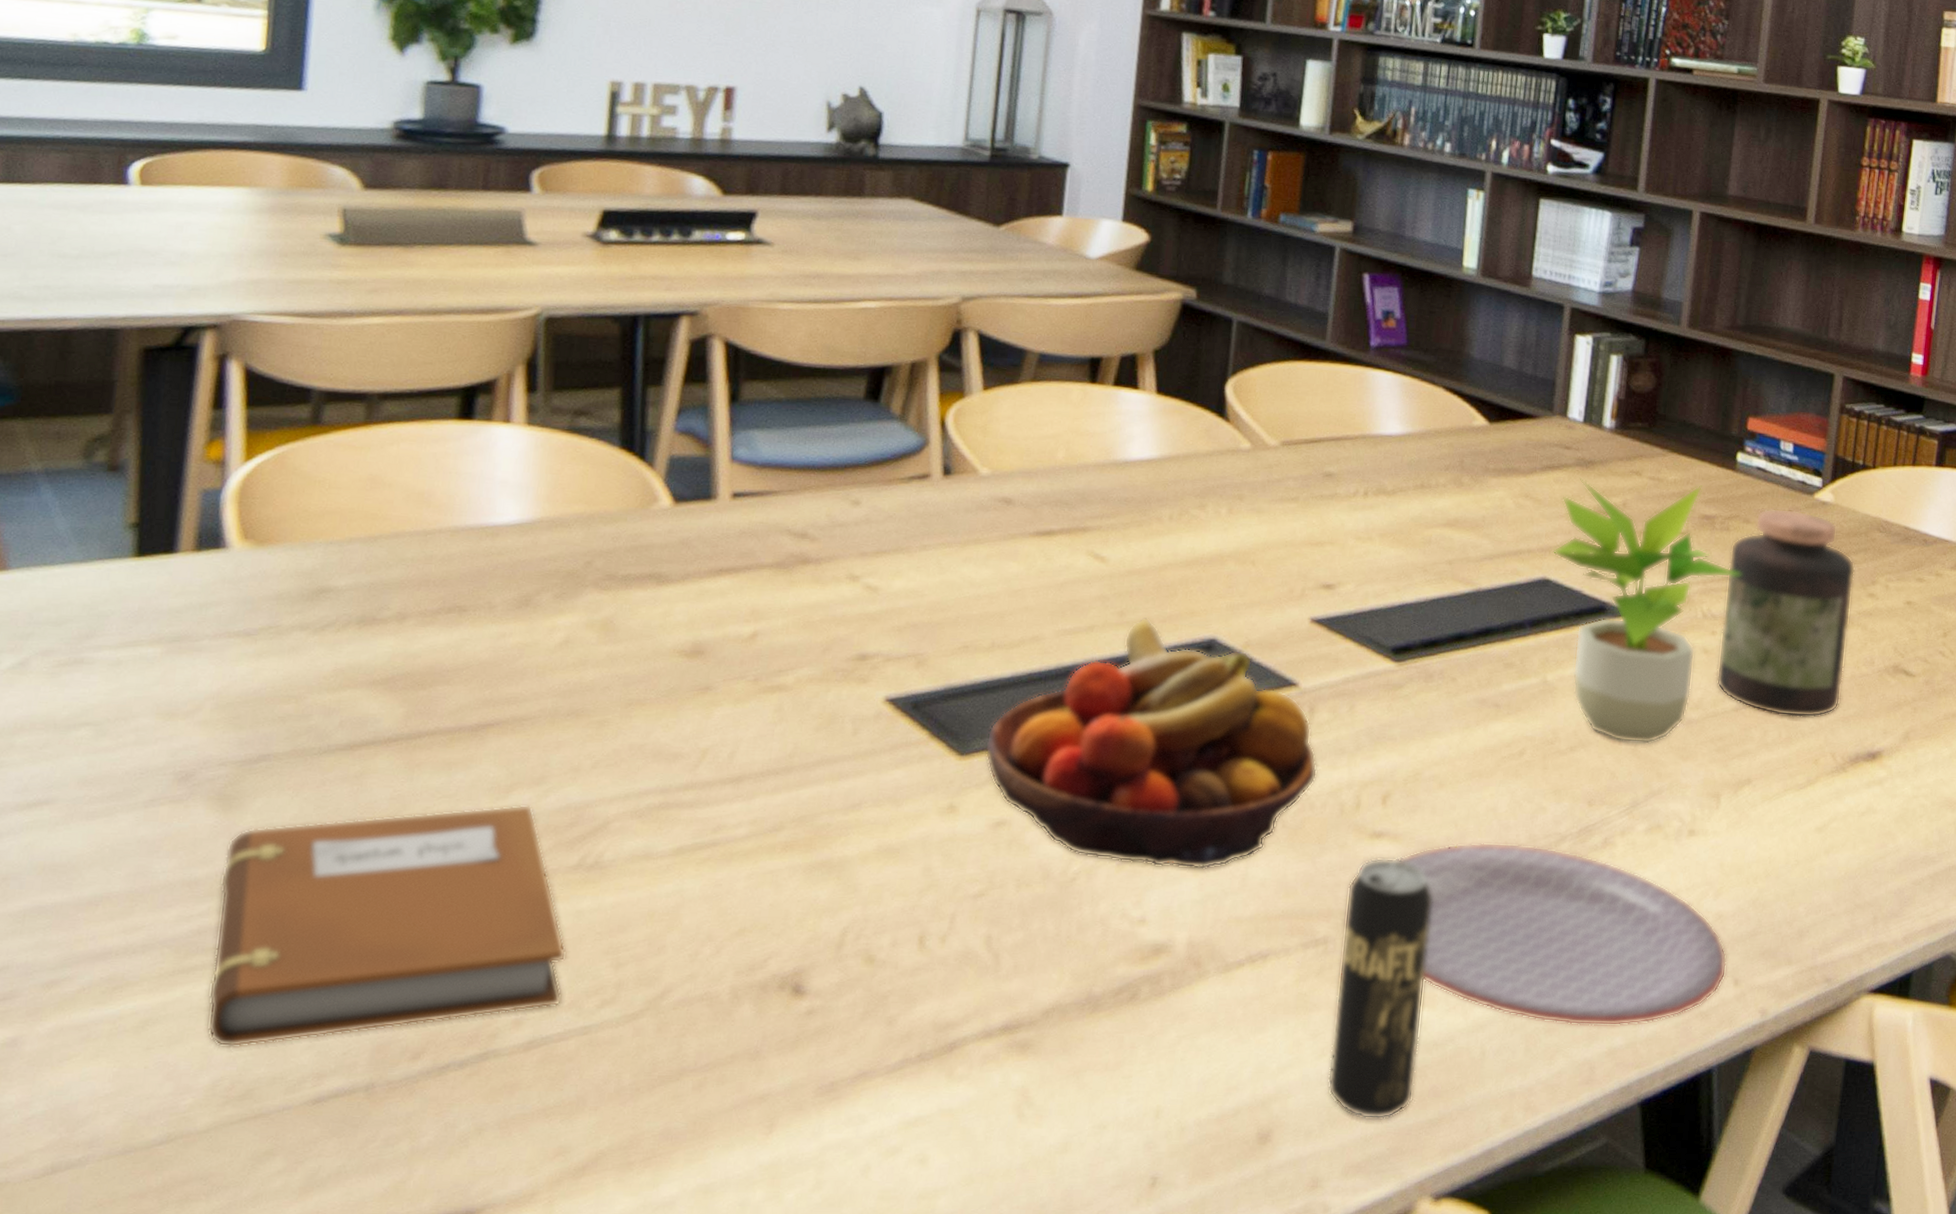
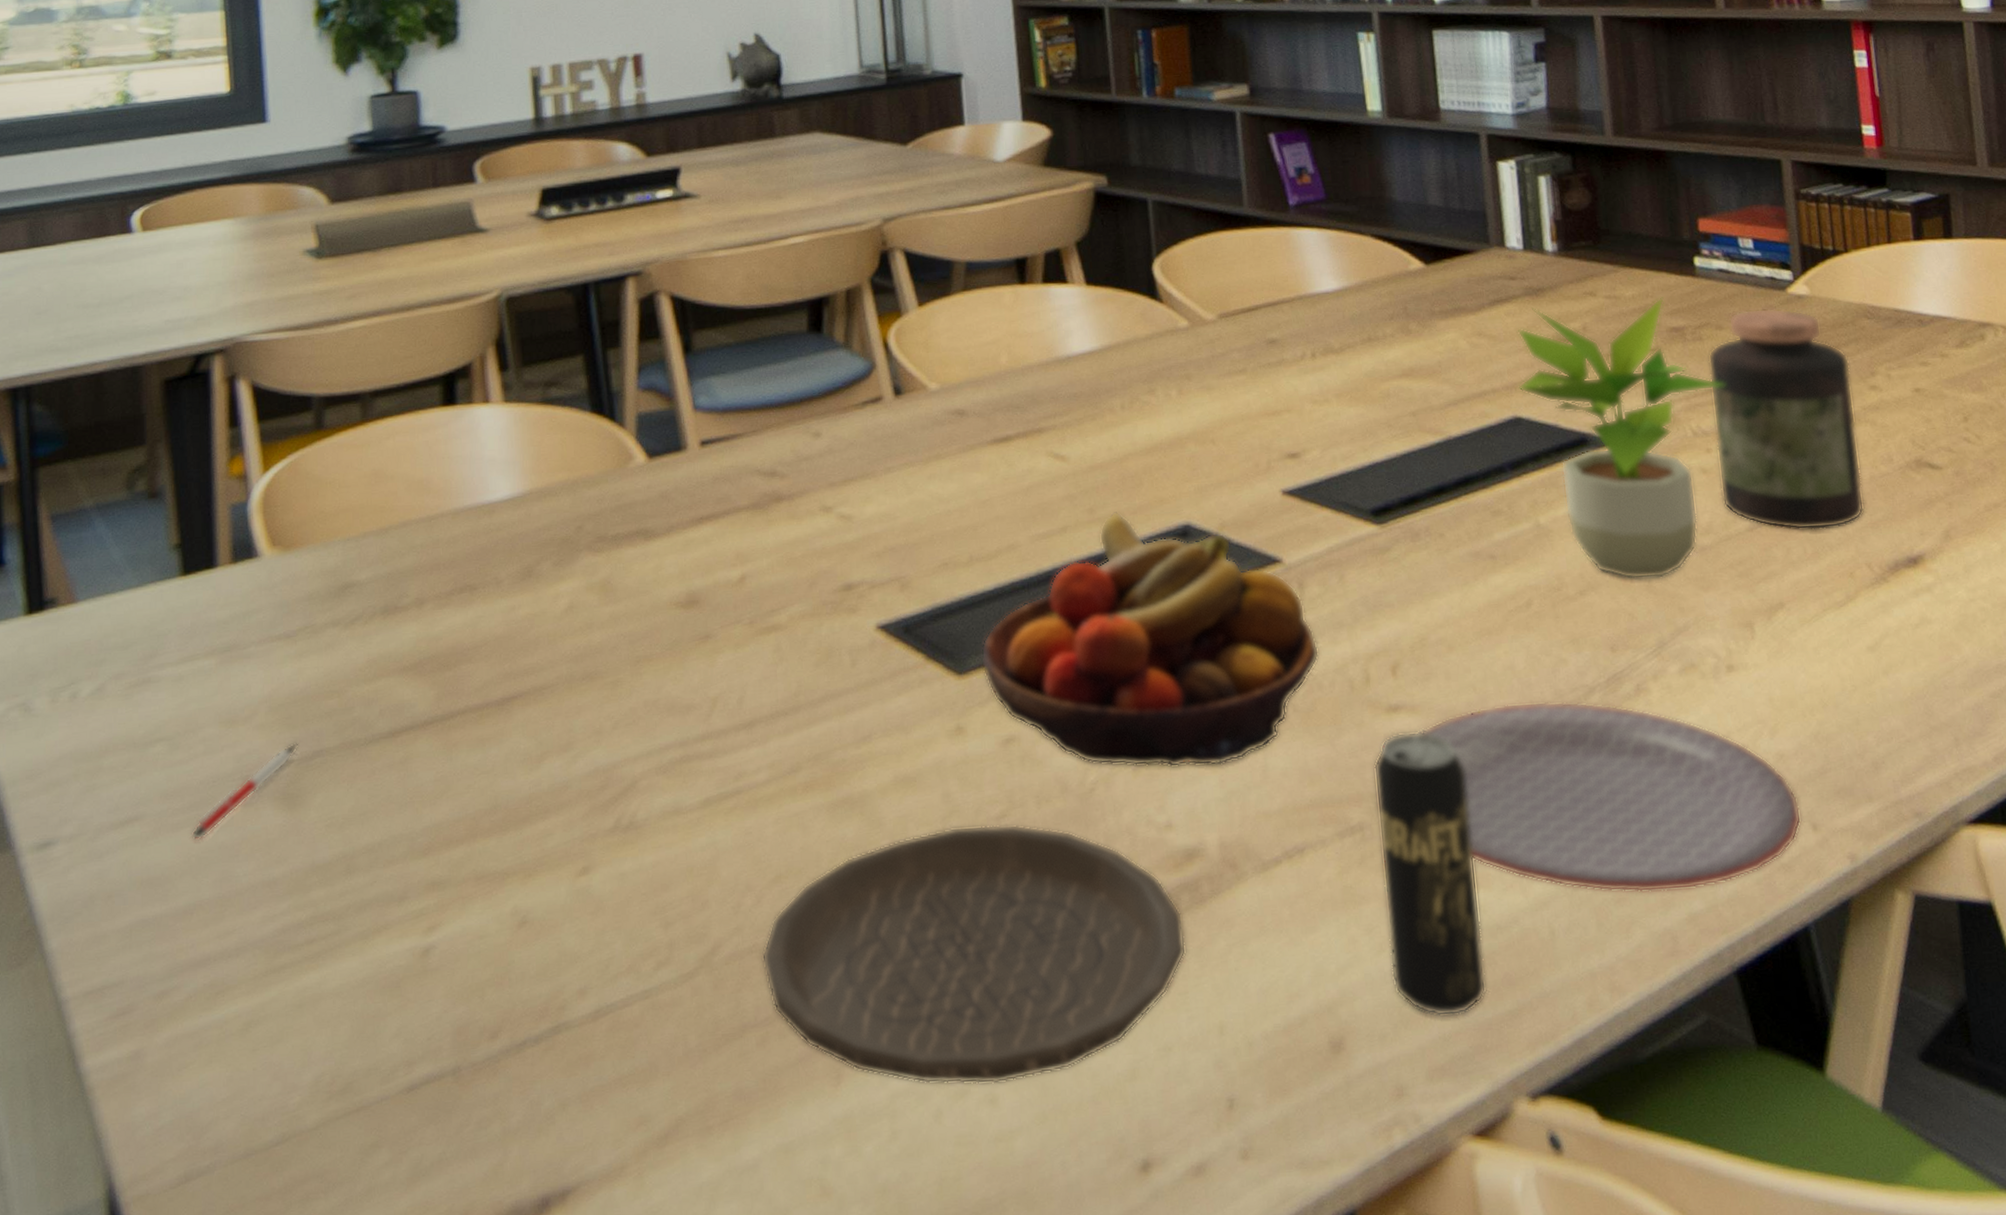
pen: none [109,744,243,832] -> present [192,743,298,841]
notebook: present [207,804,567,1047] -> none [295,772,620,1043]
plate: none [711,900,1140,1145] -> present [761,824,1187,1085]

